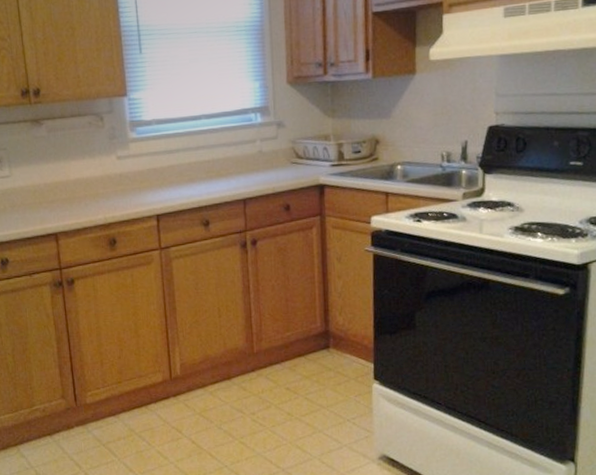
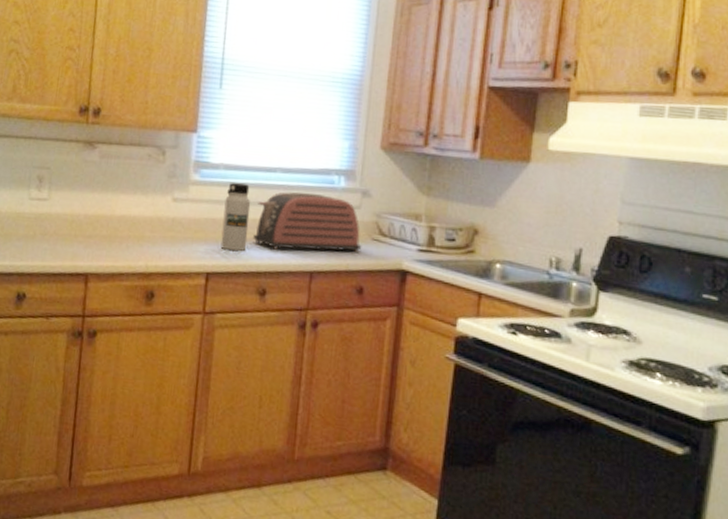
water bottle: none [161,134,187,193] -> present [220,183,251,251]
toaster: none [190,132,284,186] -> present [253,192,362,253]

